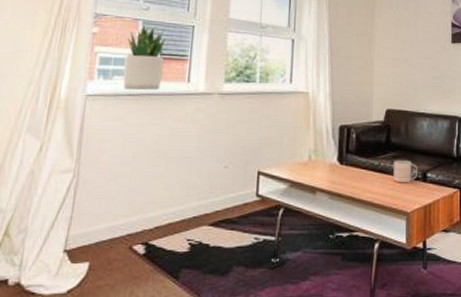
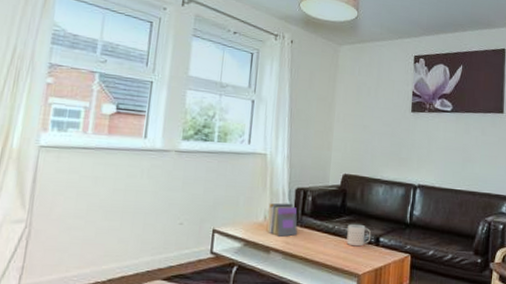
planter: present [123,26,167,91] -> none [78,78,124,145]
books: none [311,141,343,177] -> present [266,202,298,238]

